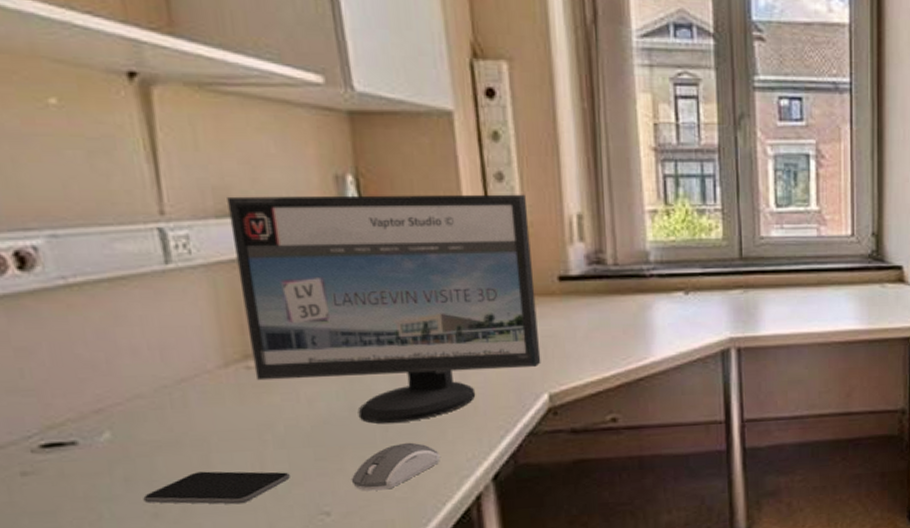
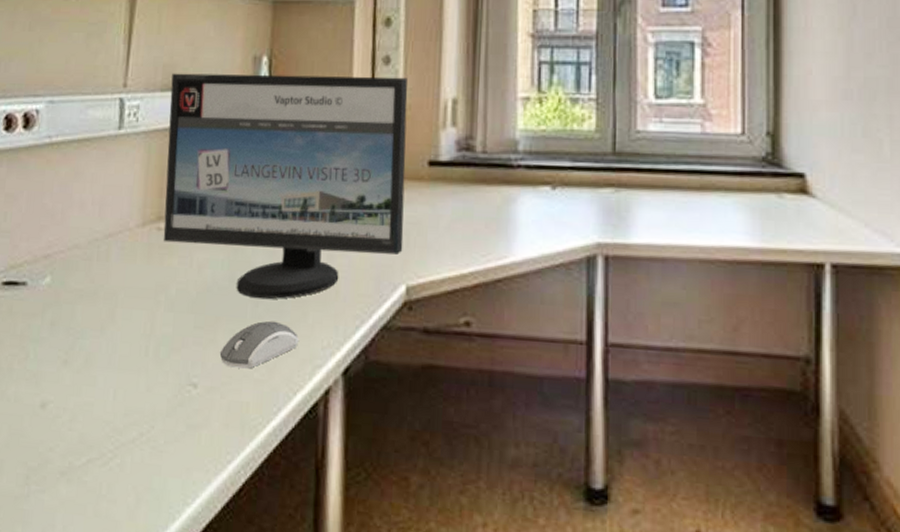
smartphone: present [143,471,290,505] -> none [60,324,172,363]

